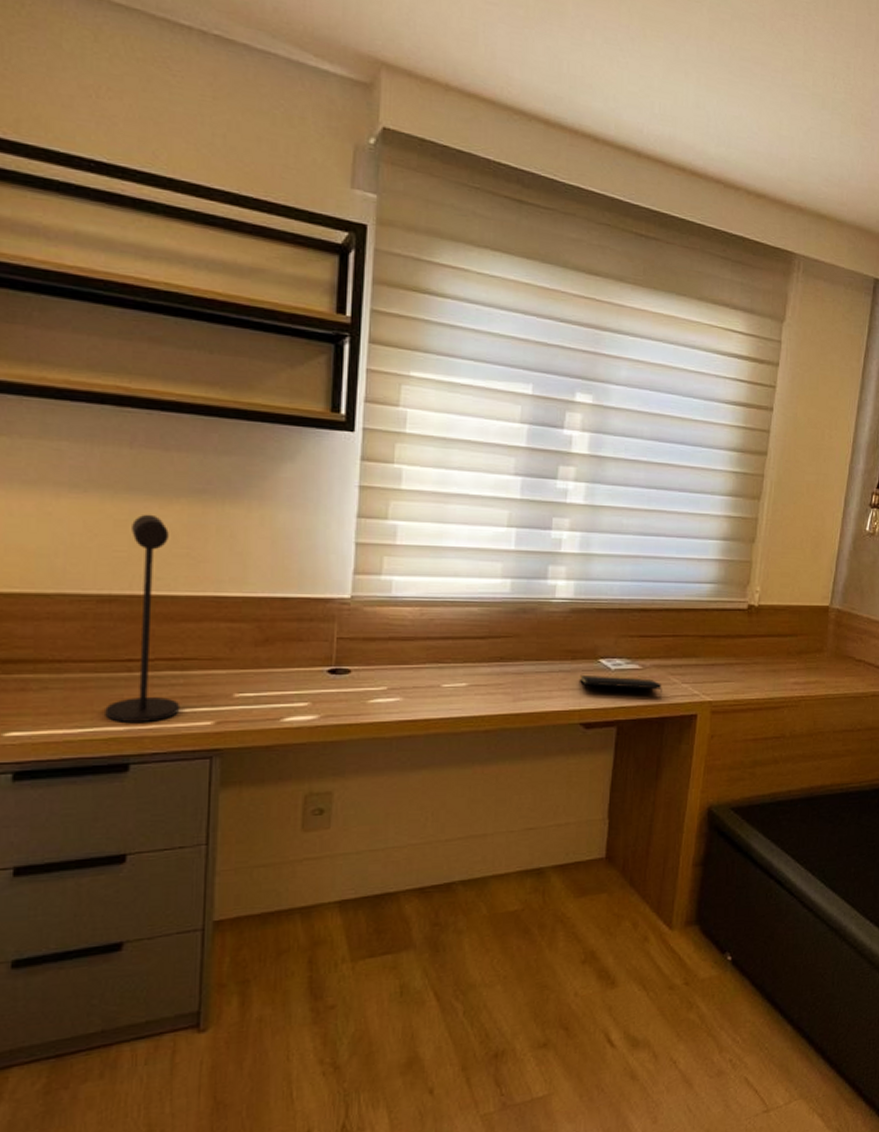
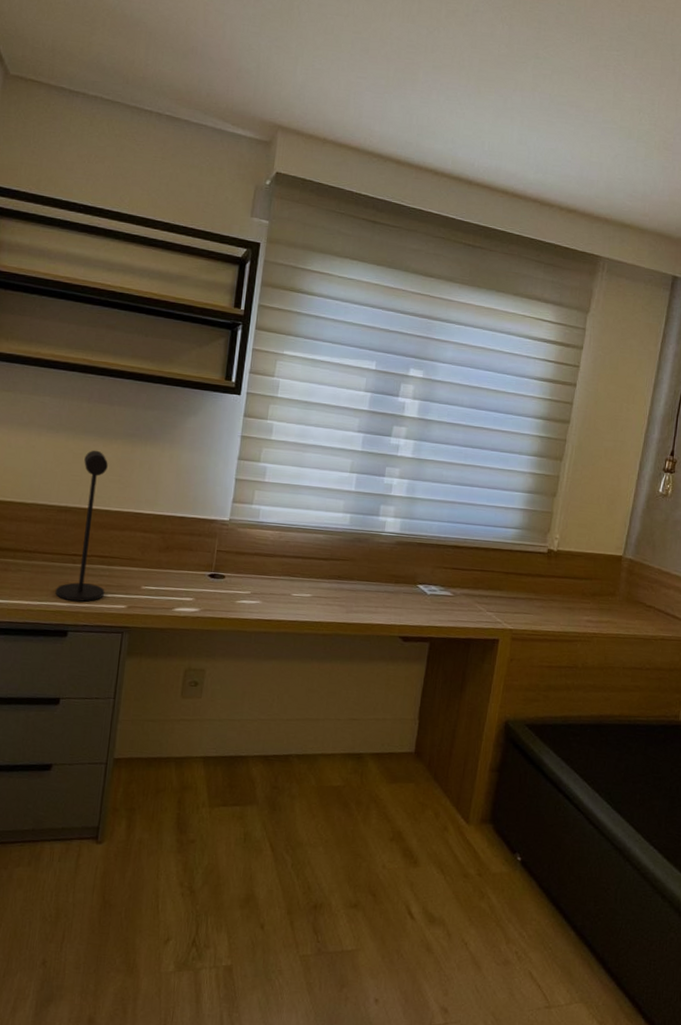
notepad: present [580,674,662,699] -> none [401,596,470,623]

